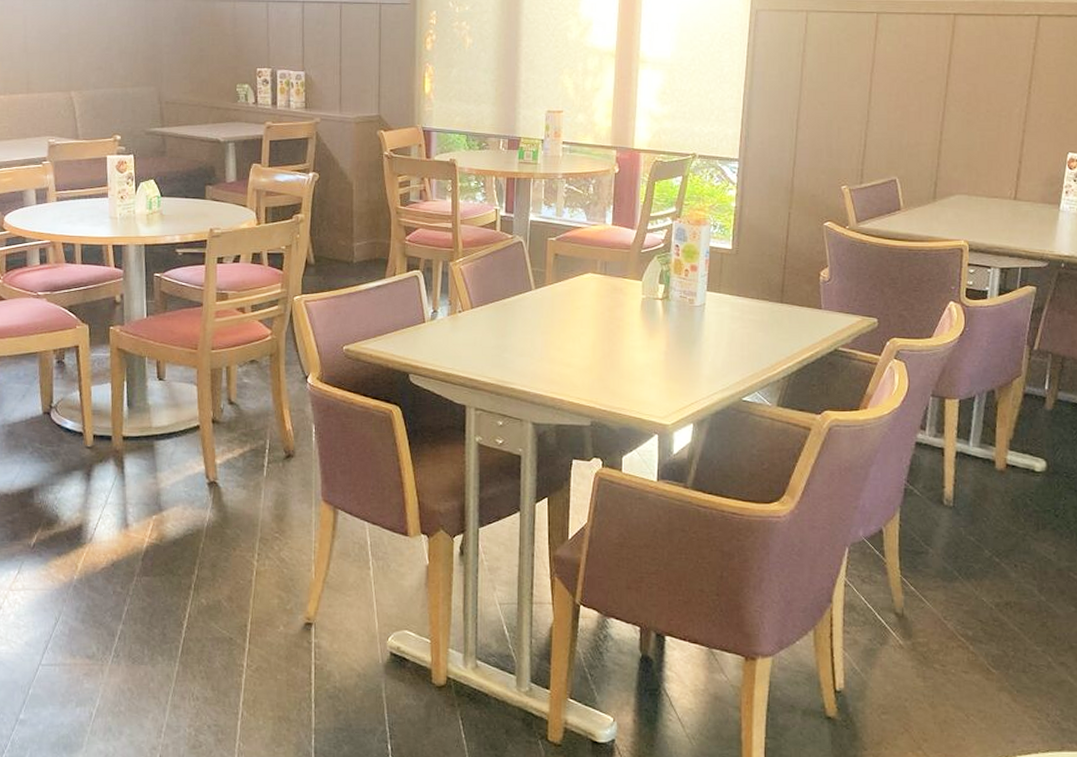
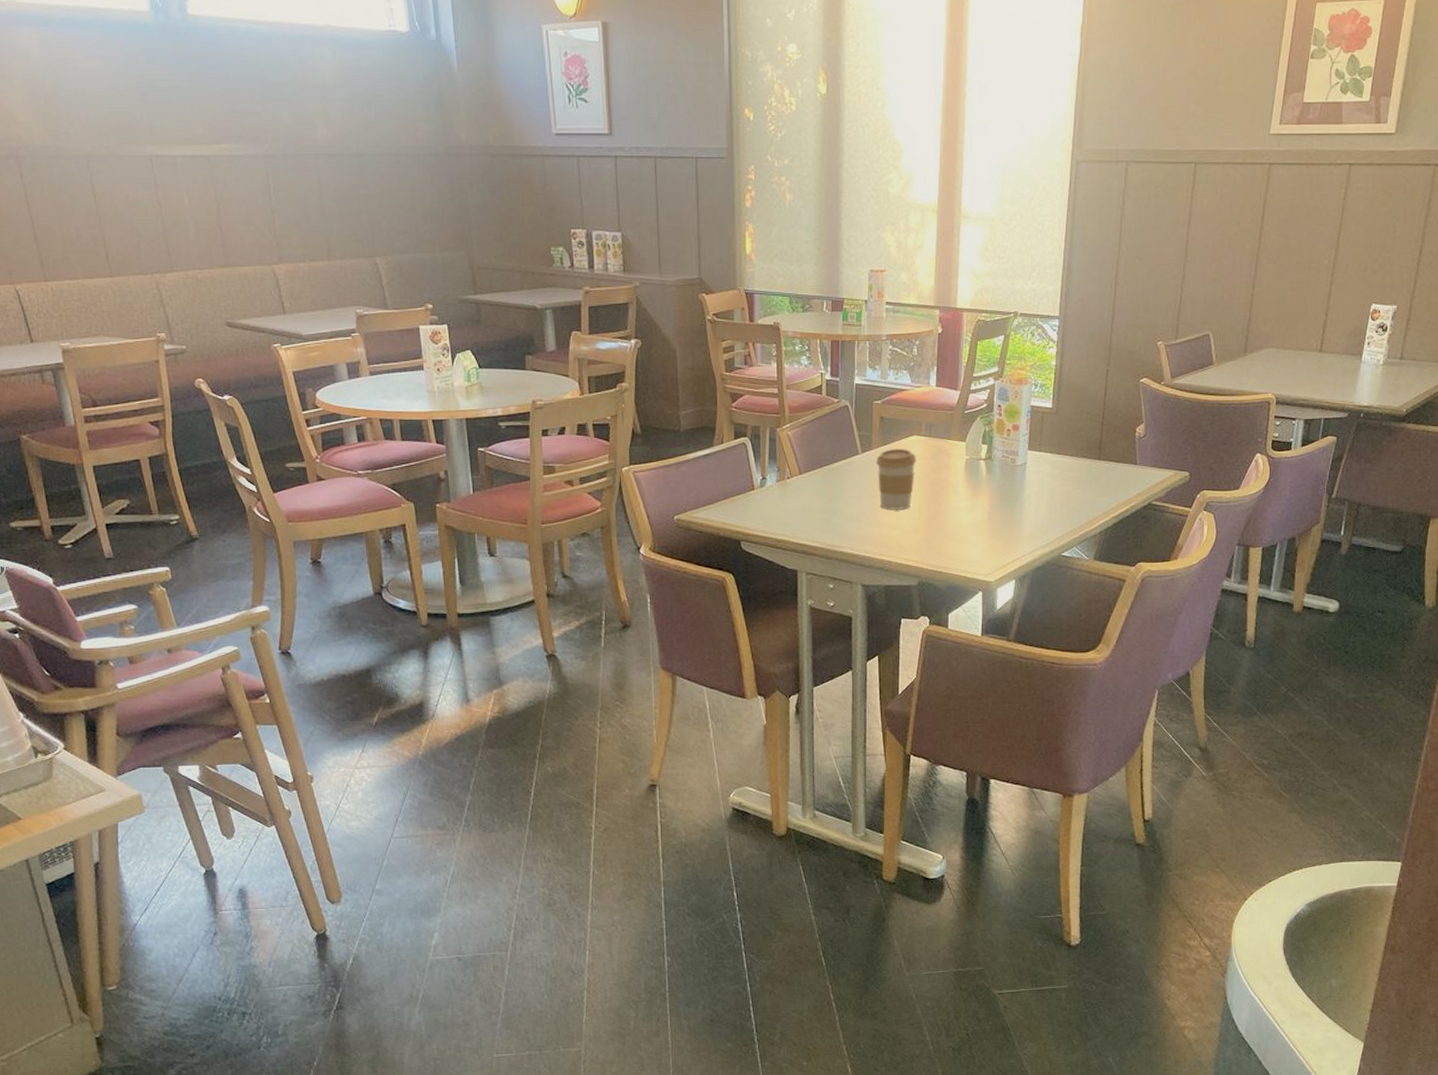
coffee cup: none [550,286,592,347] -> present [876,449,917,510]

